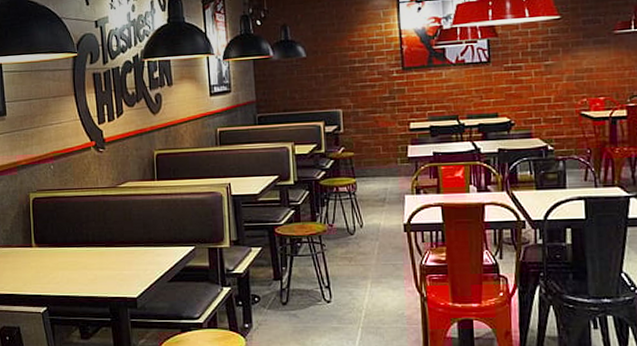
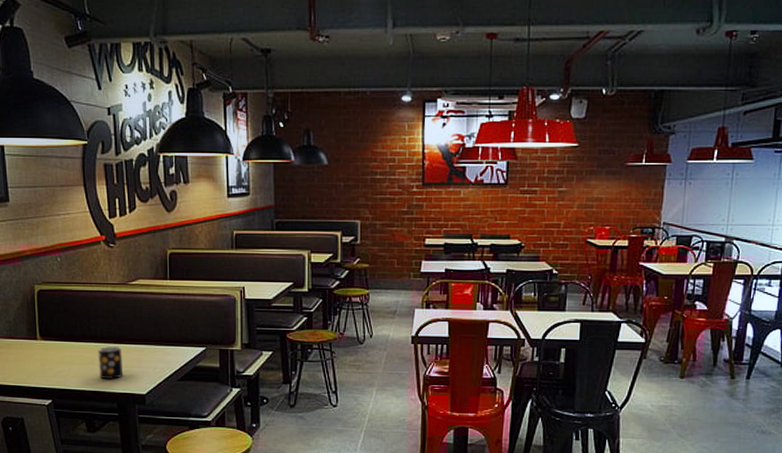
mug: none [90,250,115,283] -> present [98,346,124,379]

